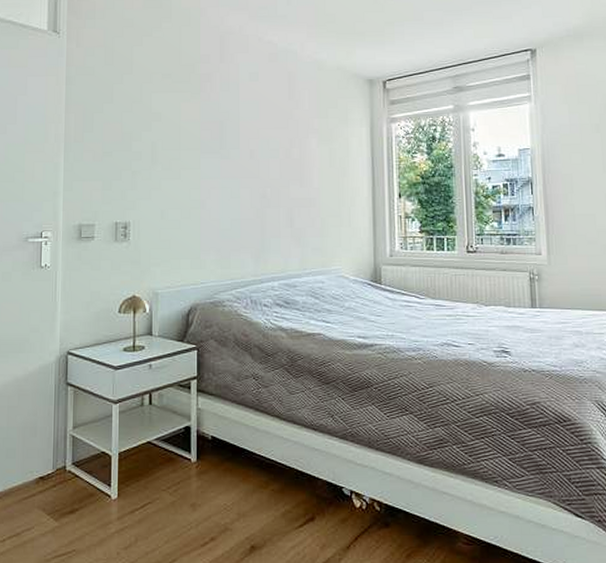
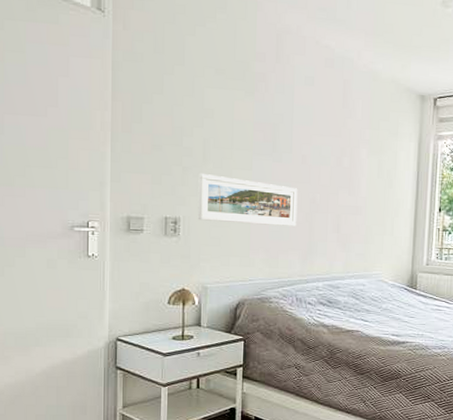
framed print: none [147,176,248,224] -> present [197,174,298,226]

